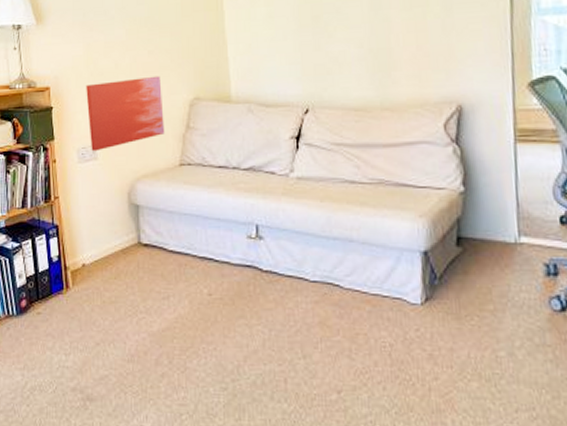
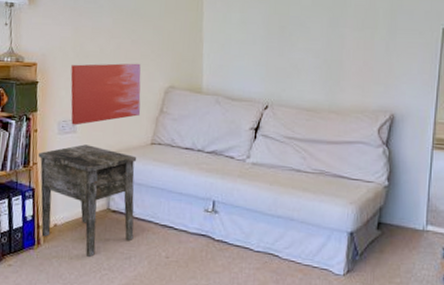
side table: none [59,172,170,299] -> present [38,144,137,257]

